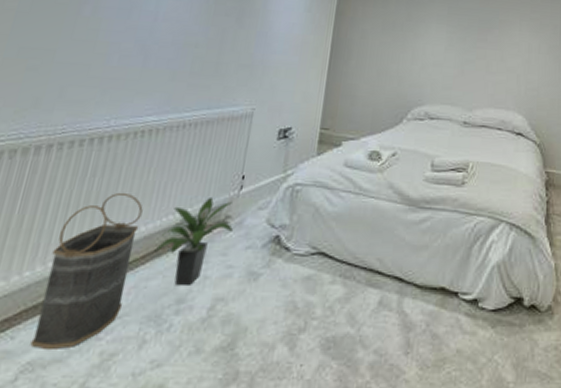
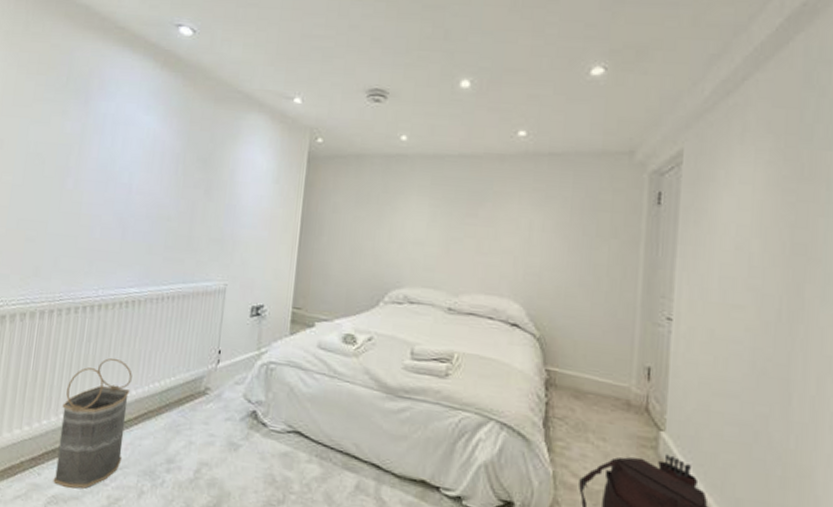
potted plant: present [154,196,233,285] -> none [145,368,212,448]

